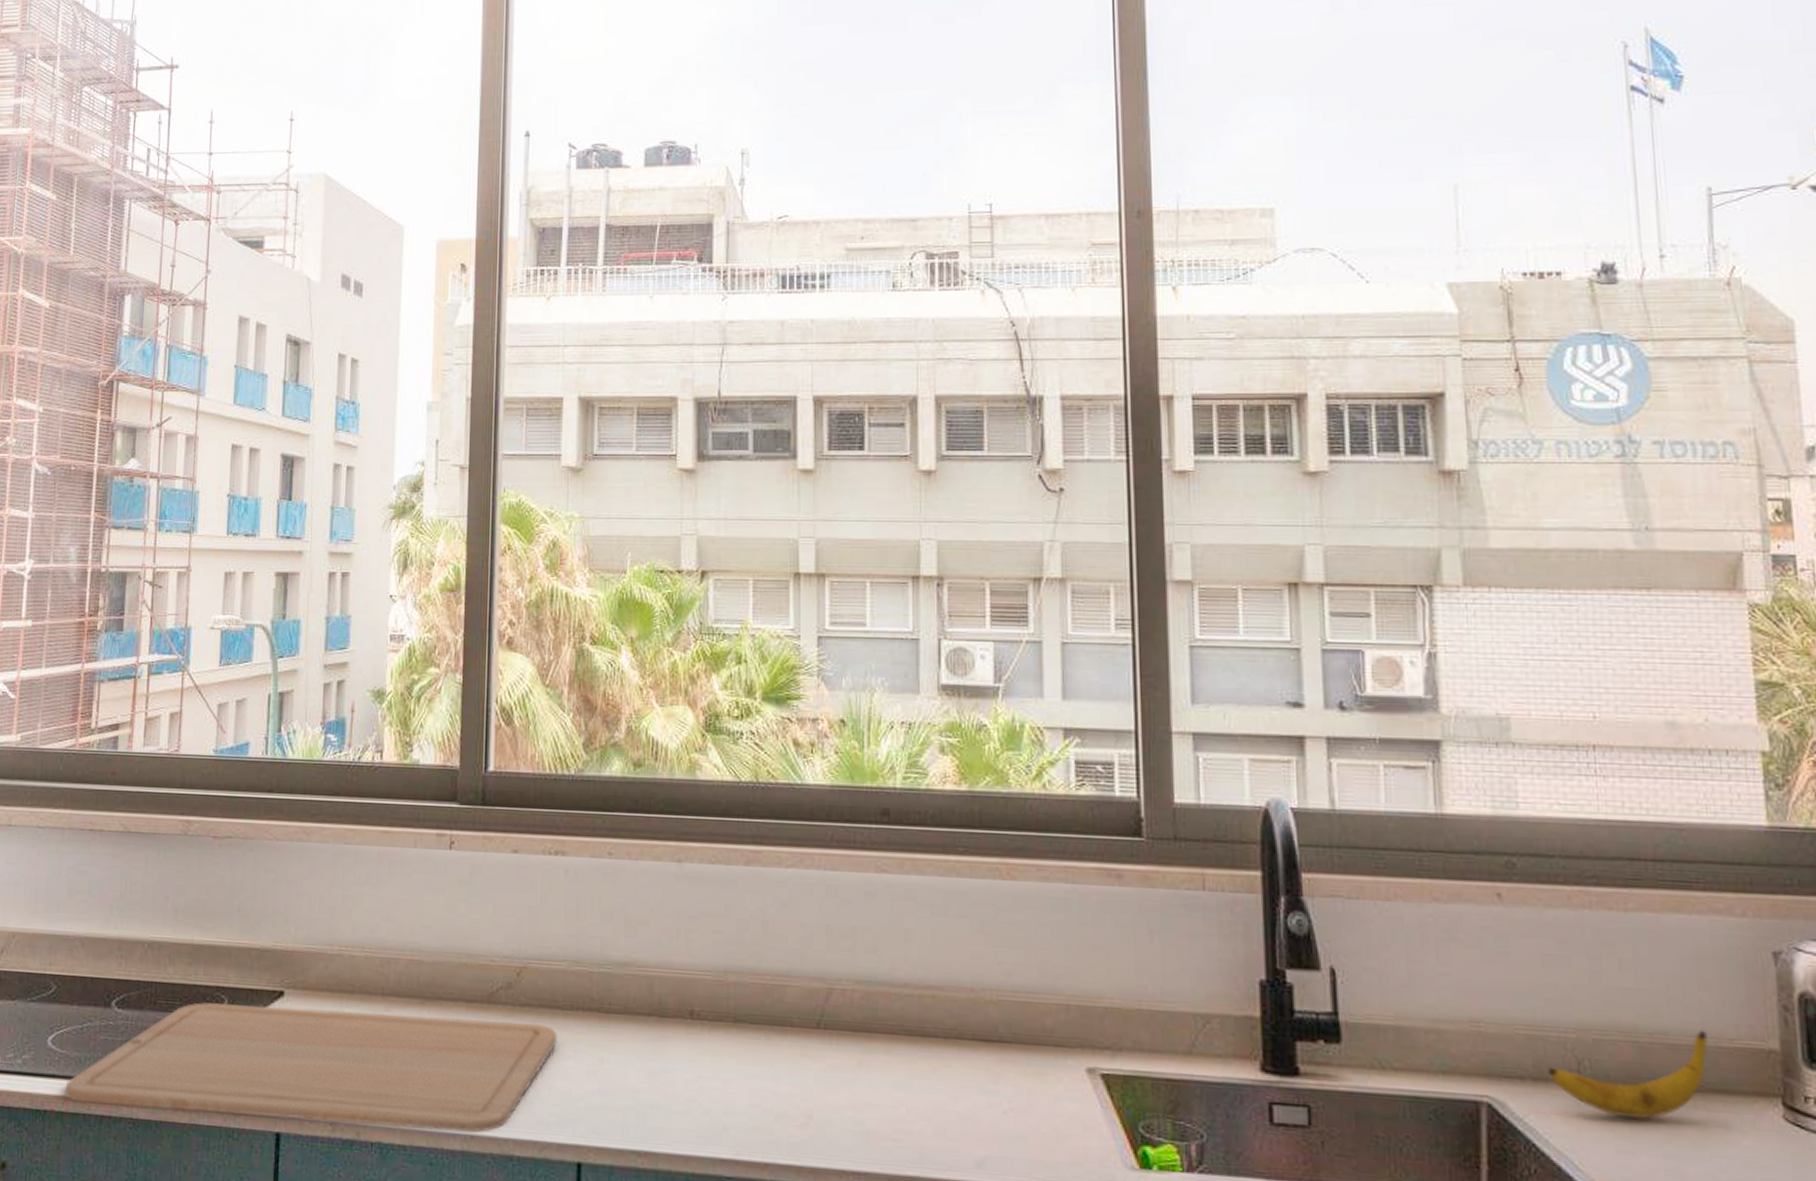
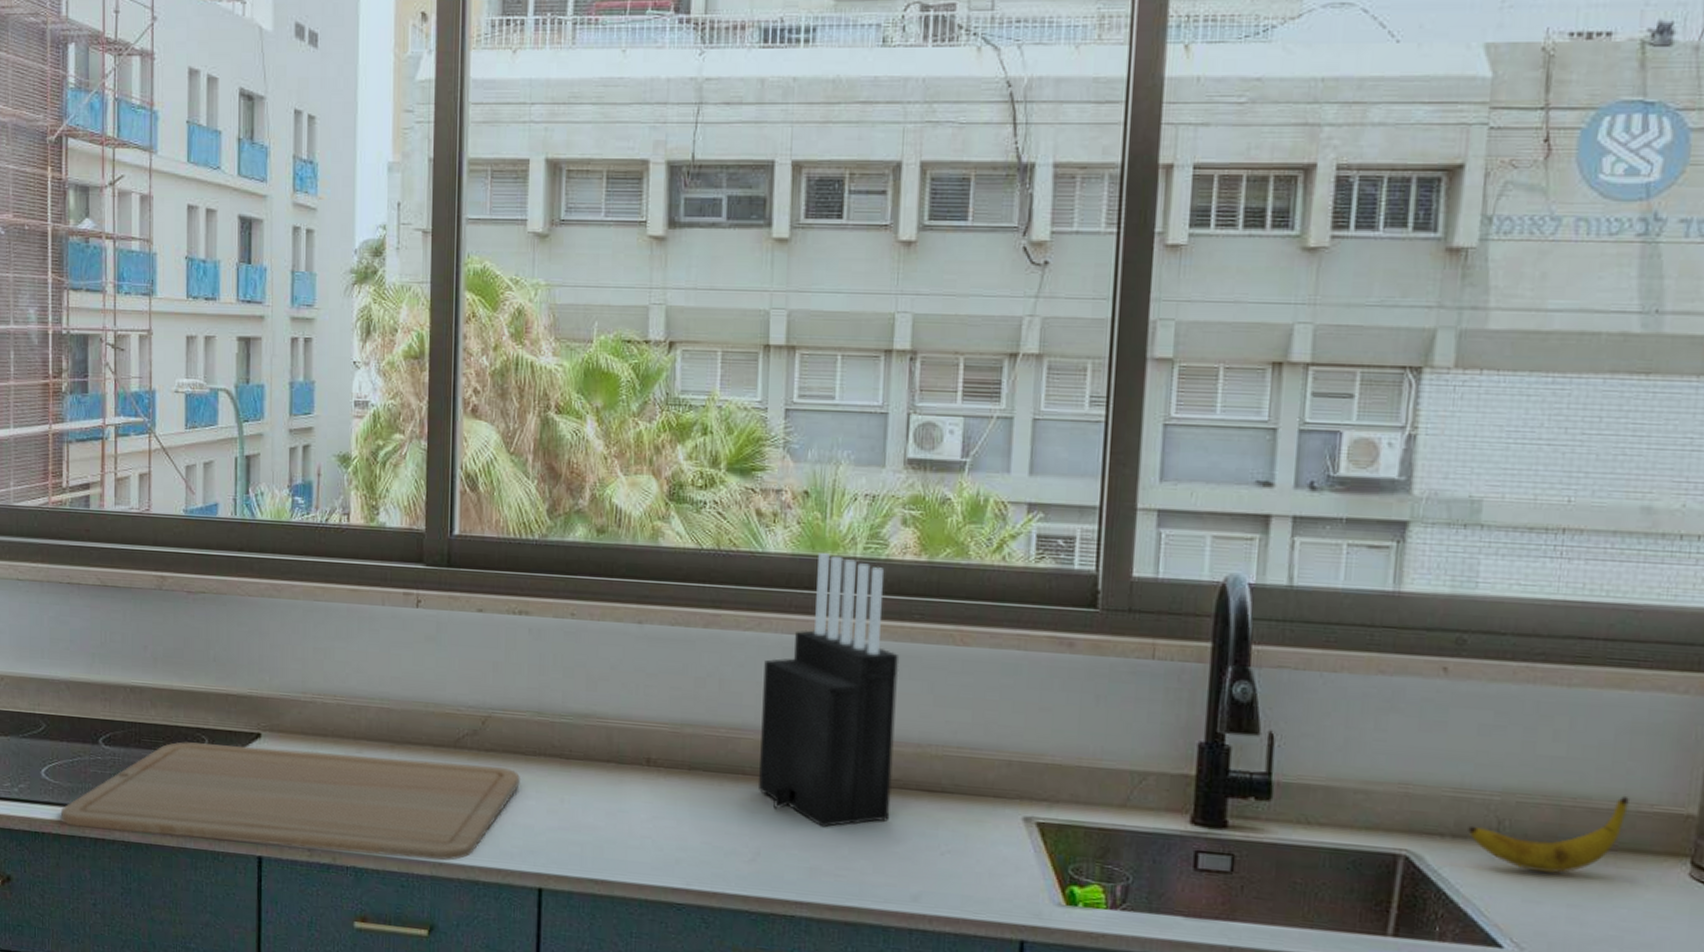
knife block: none [808,784,947,1085] -> present [759,553,900,828]

